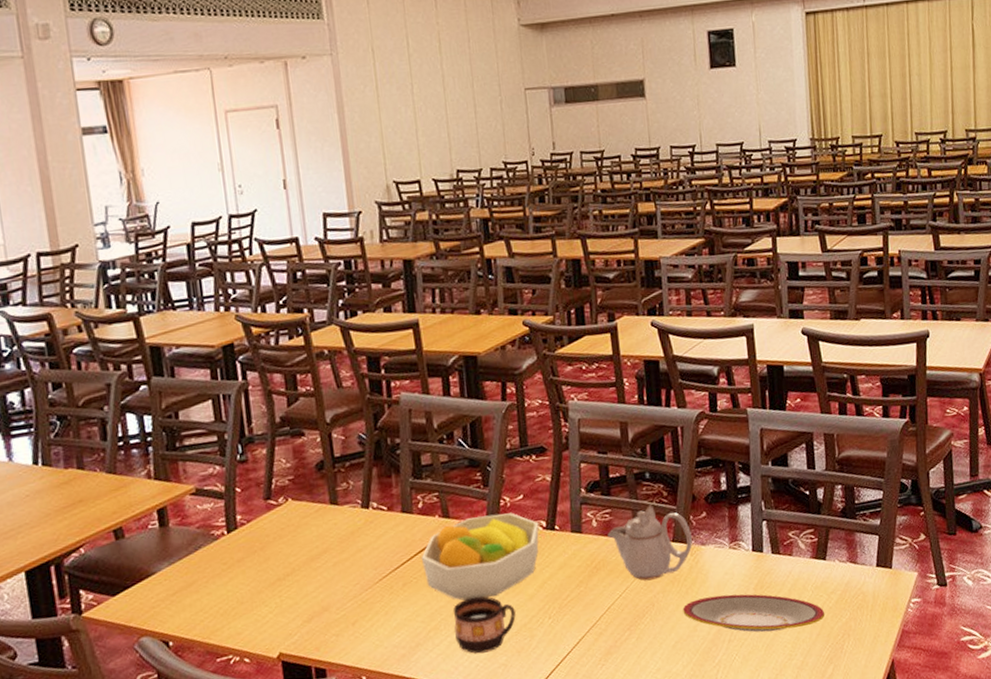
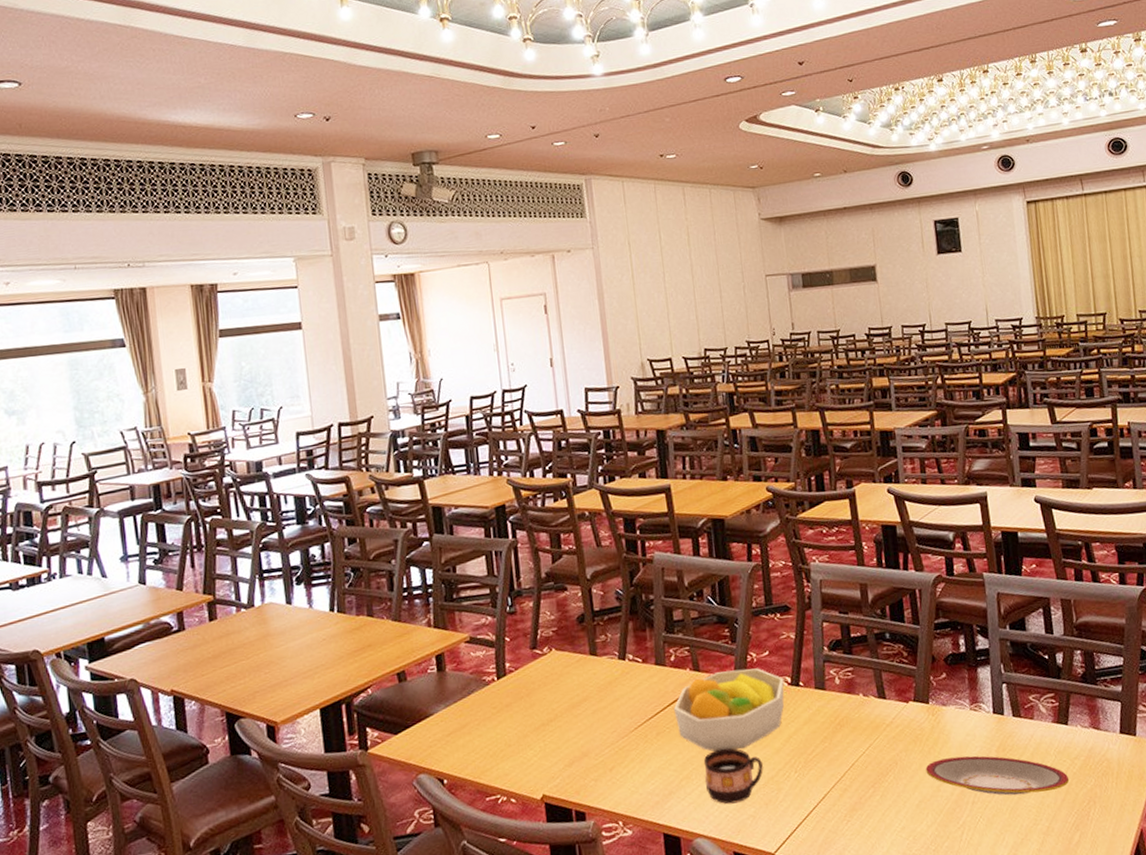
teapot: present [607,505,692,581] -> none [850,664,933,739]

